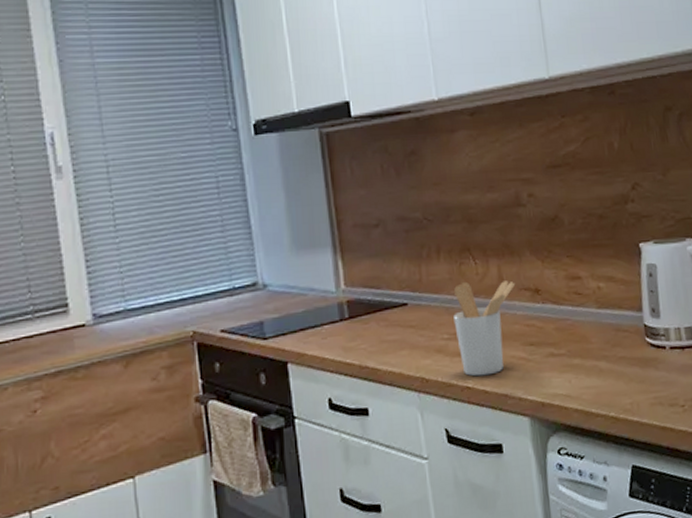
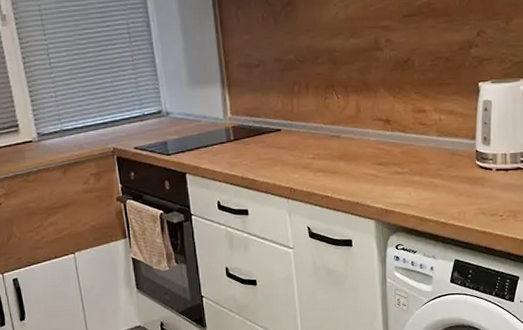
utensil holder: present [453,281,516,377] -> none [318,112,370,188]

